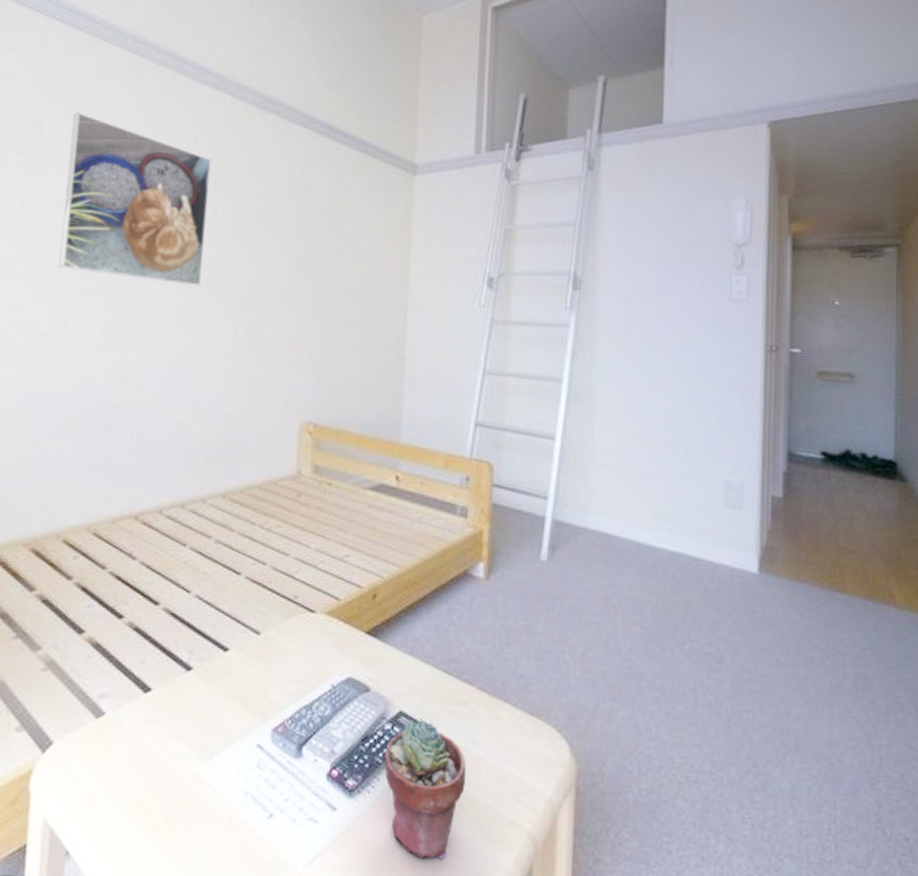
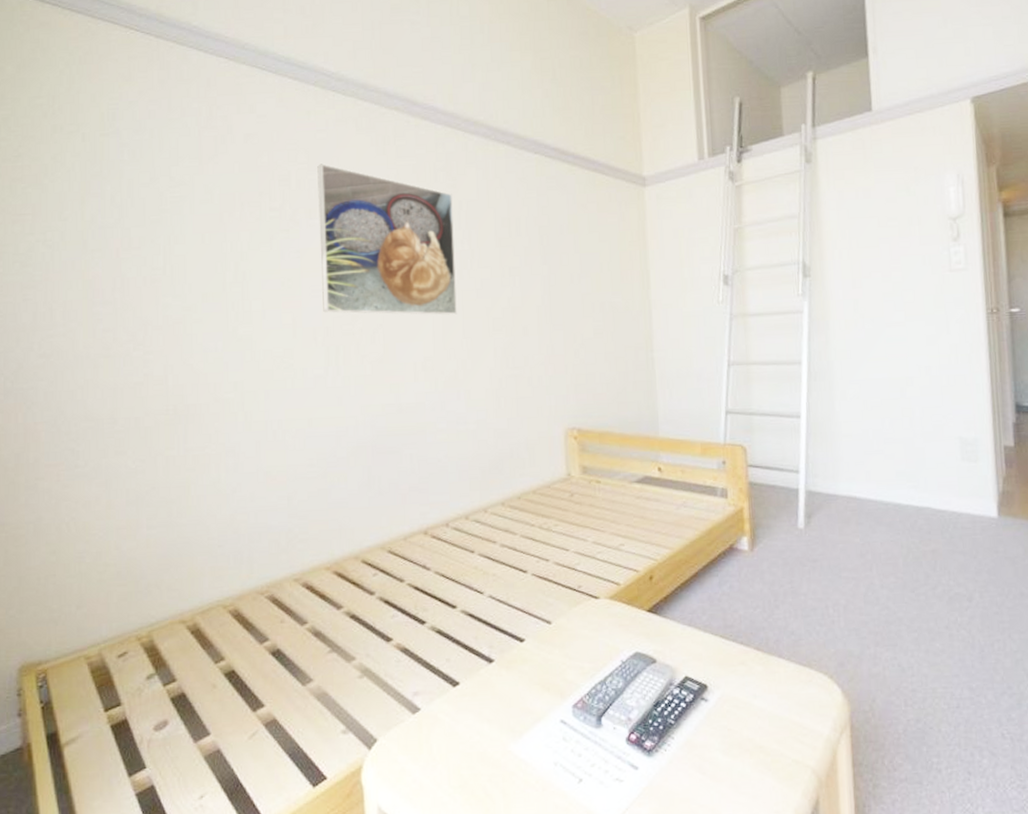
potted succulent: present [384,718,466,861] -> none [676,681,751,803]

